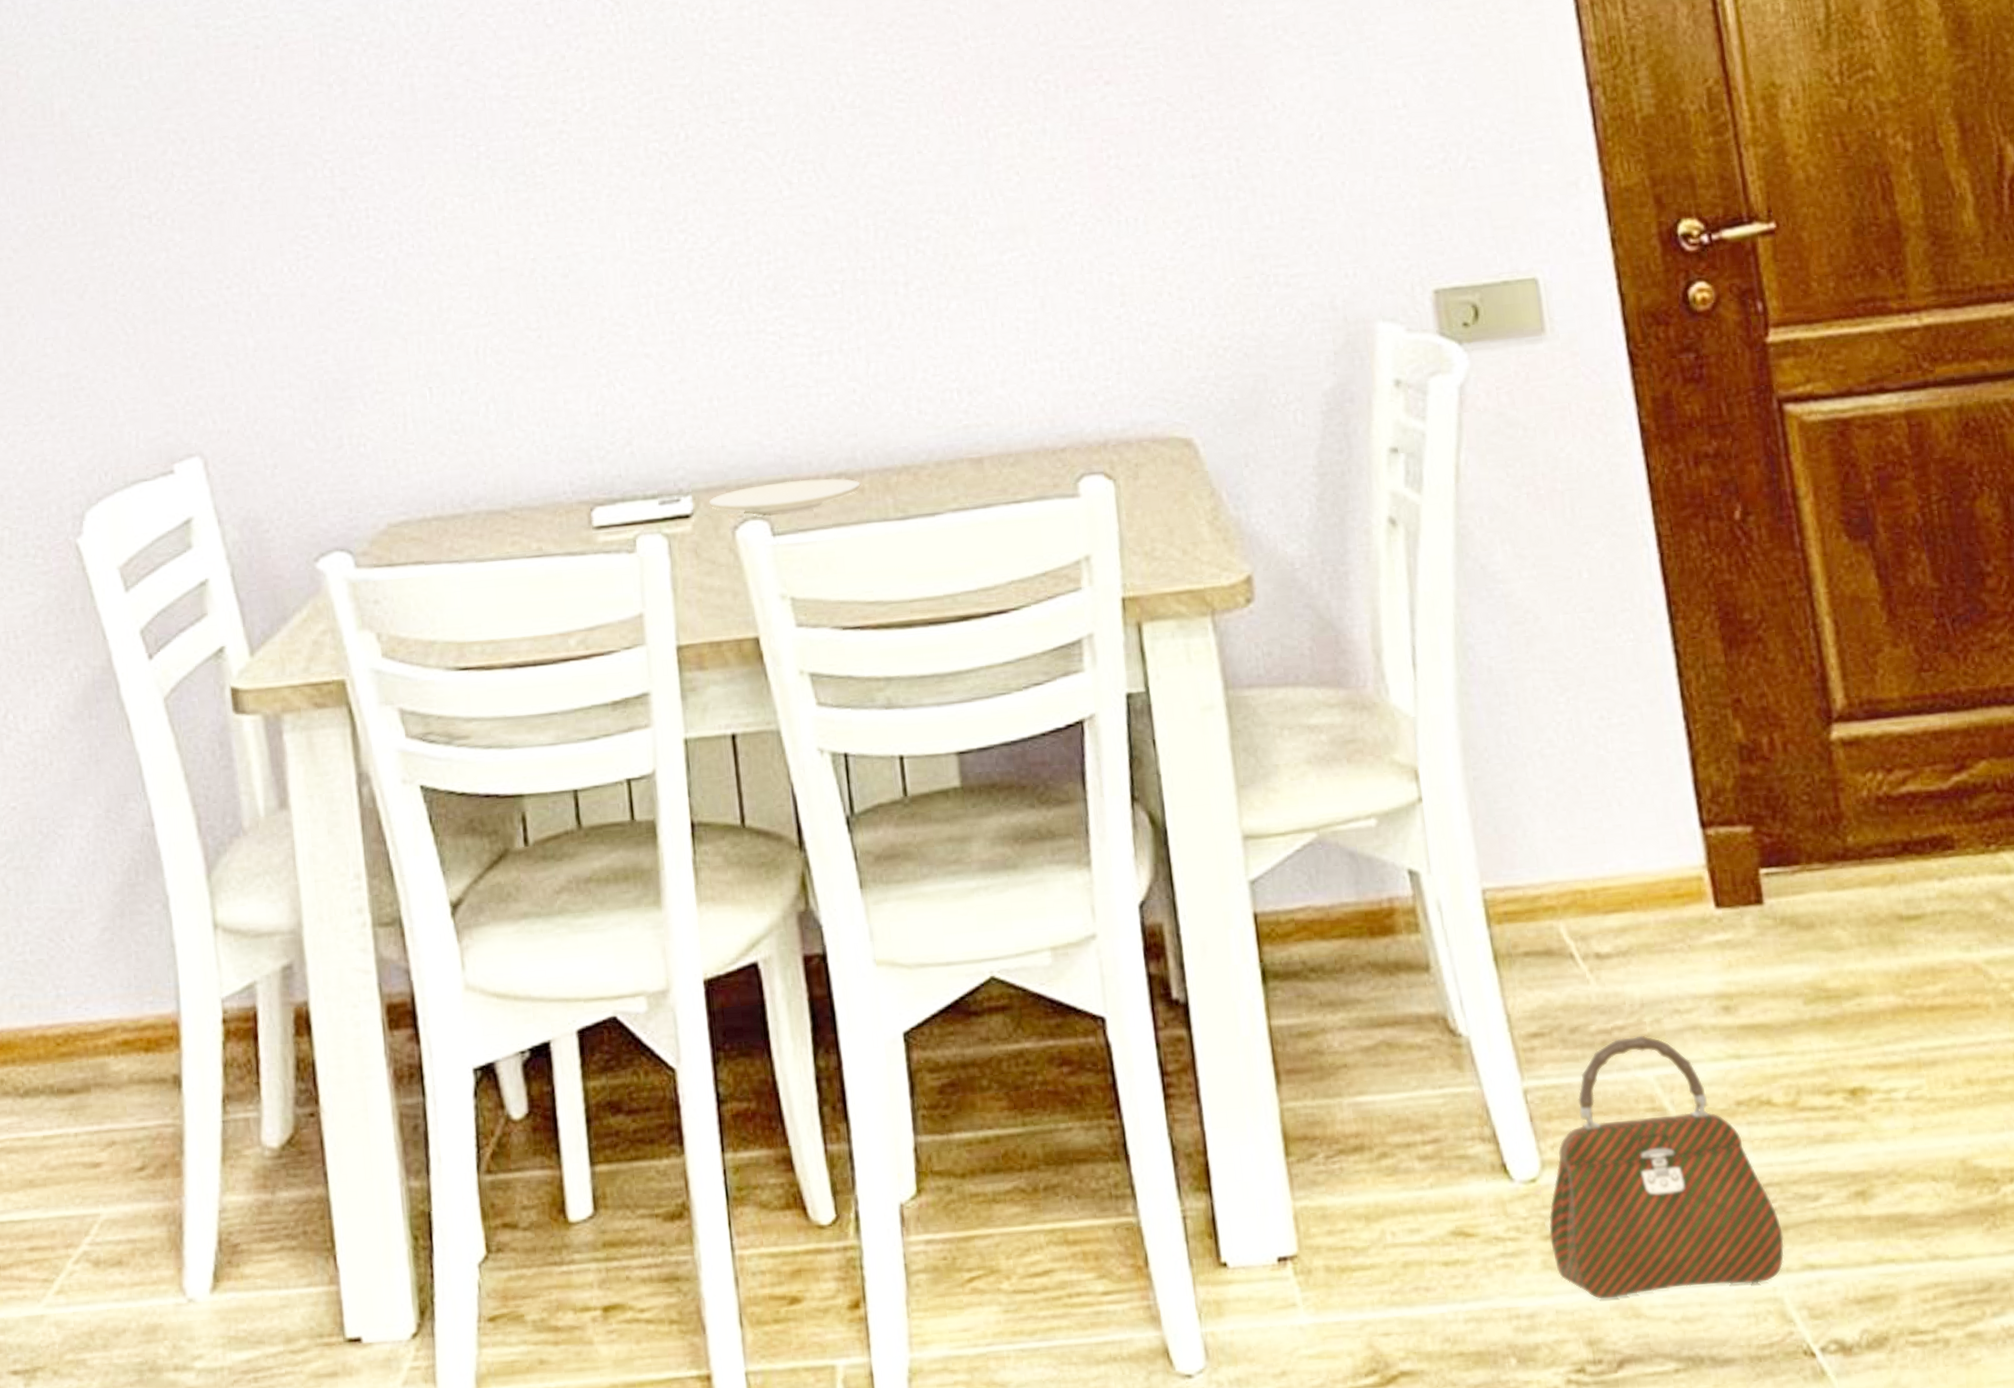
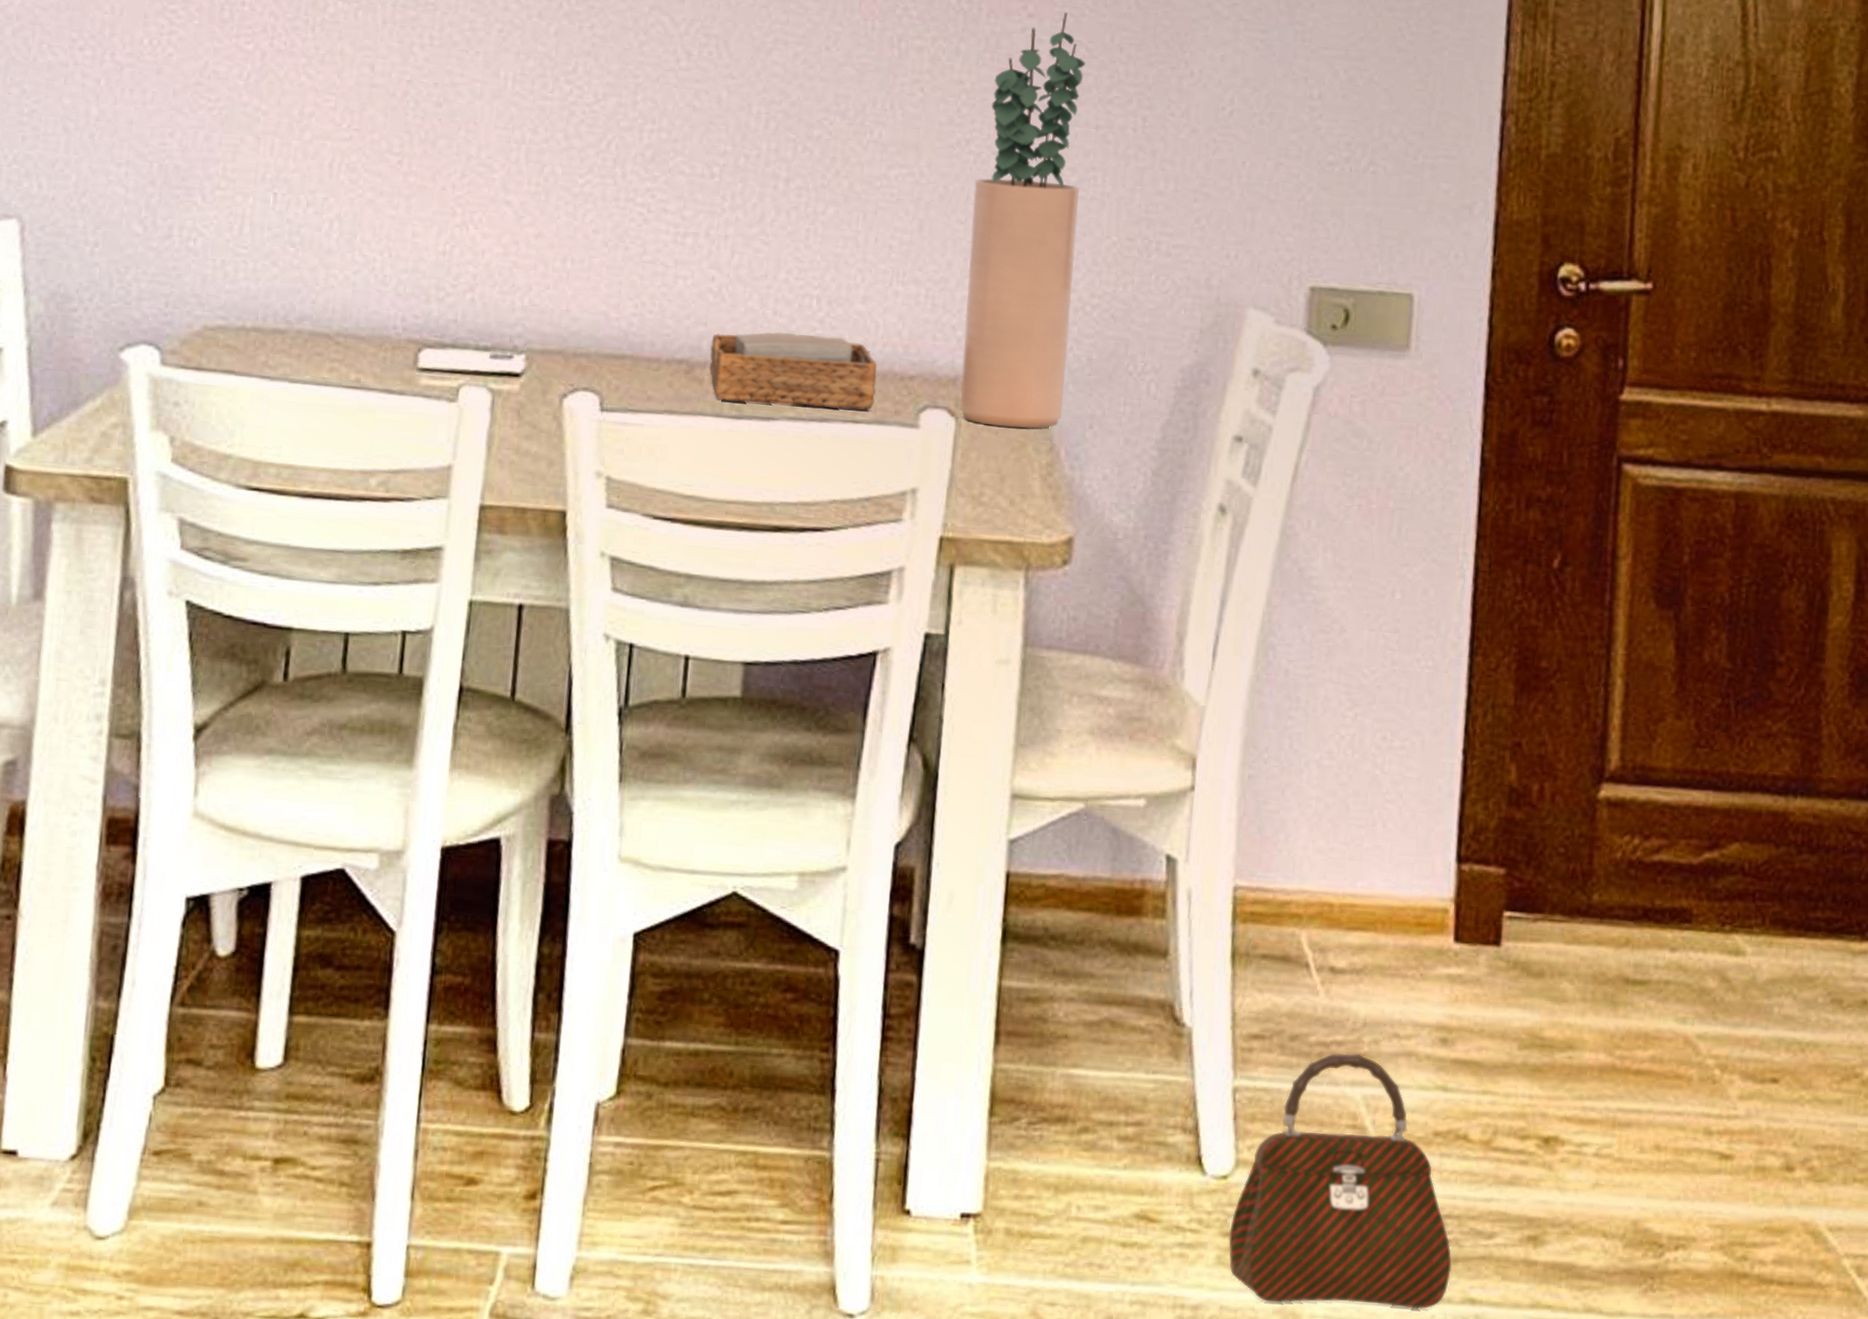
plate: present [709,478,861,515] -> none [542,356,701,392]
napkin holder: none [864,424,1032,505] -> present [709,332,877,410]
vase: none [1084,73,1217,482] -> present [959,12,1086,429]

